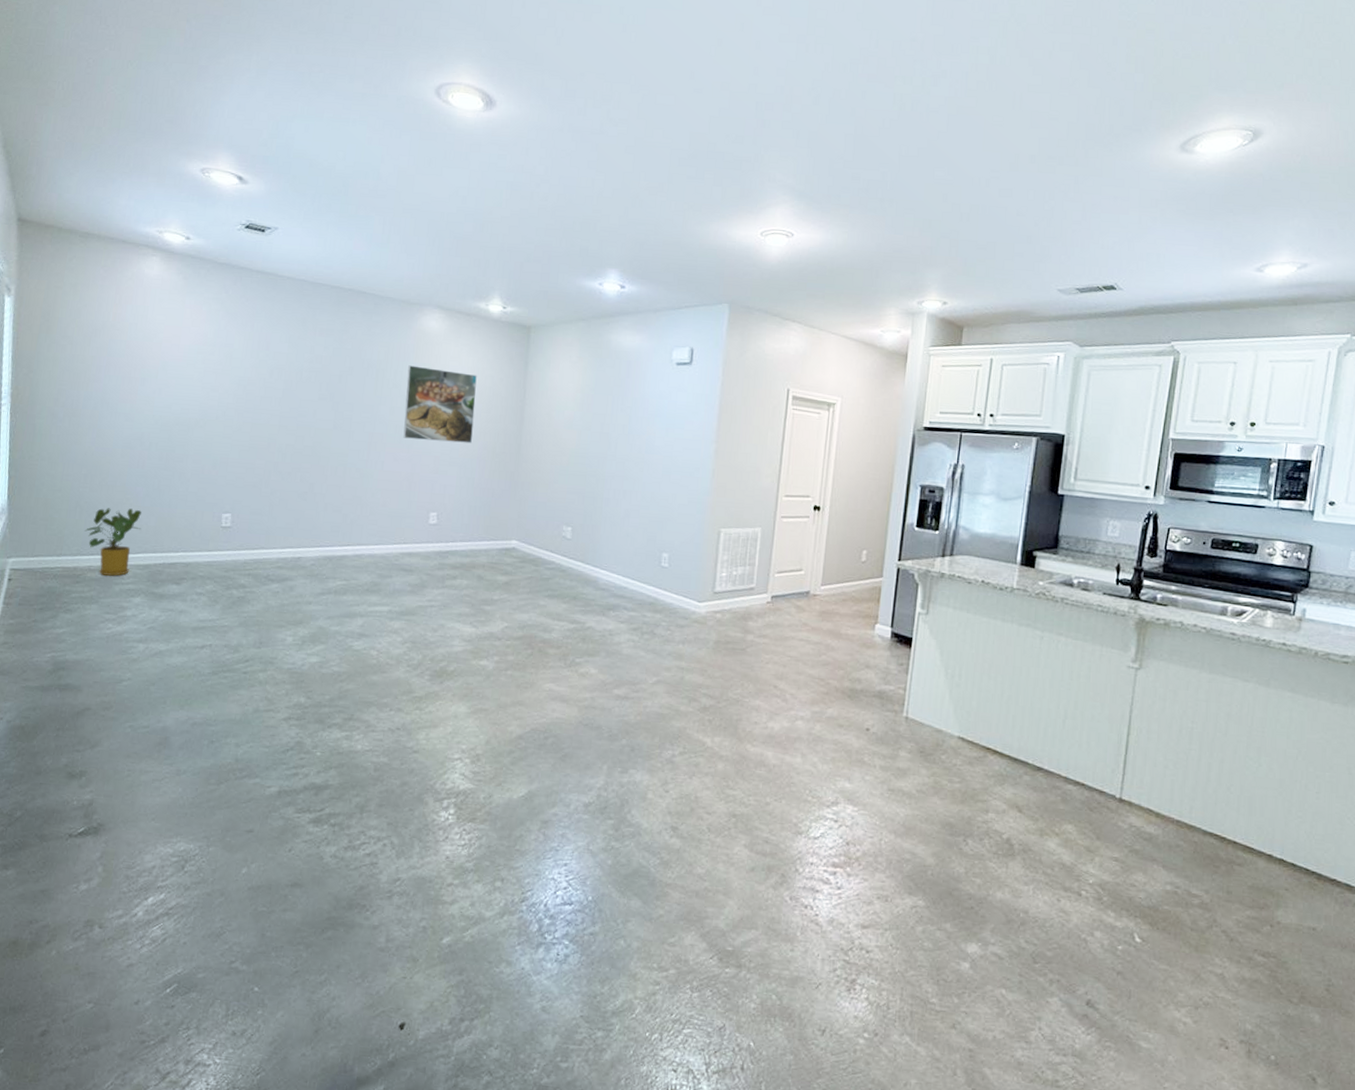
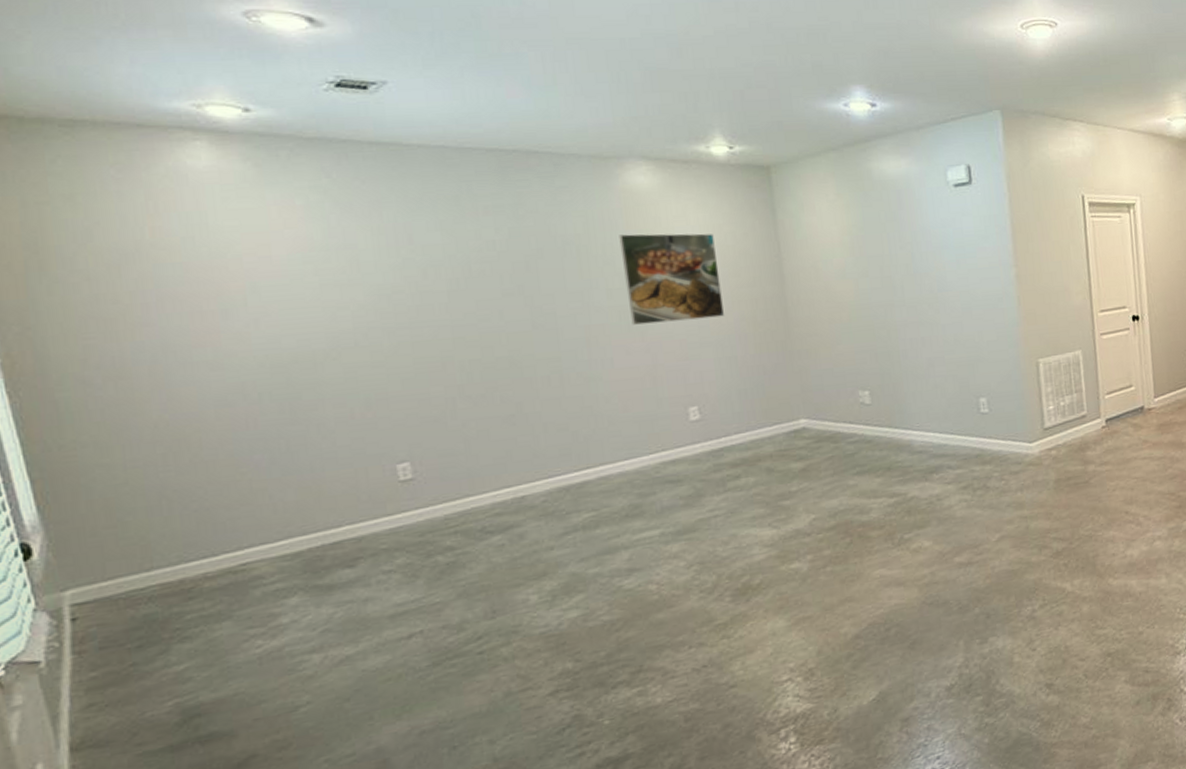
house plant: present [84,508,142,576] -> none [183,485,276,581]

